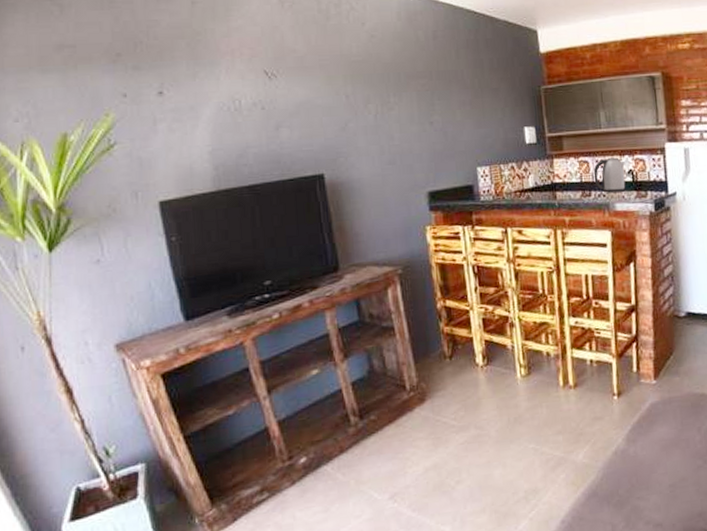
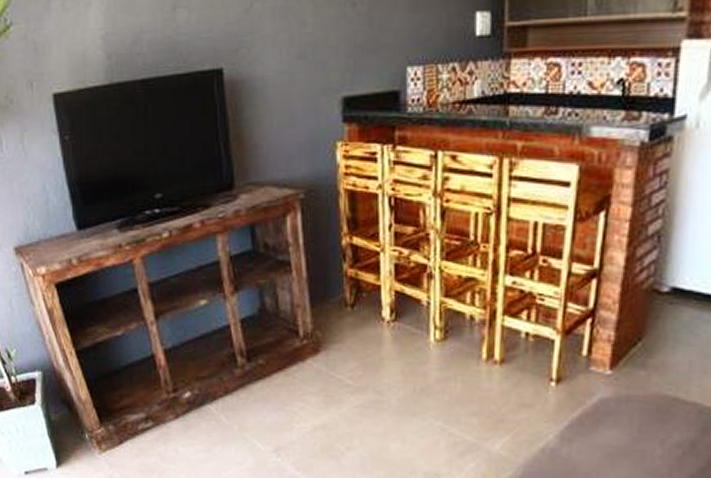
kettle: present [593,157,626,193] -> none [565,59,614,111]

